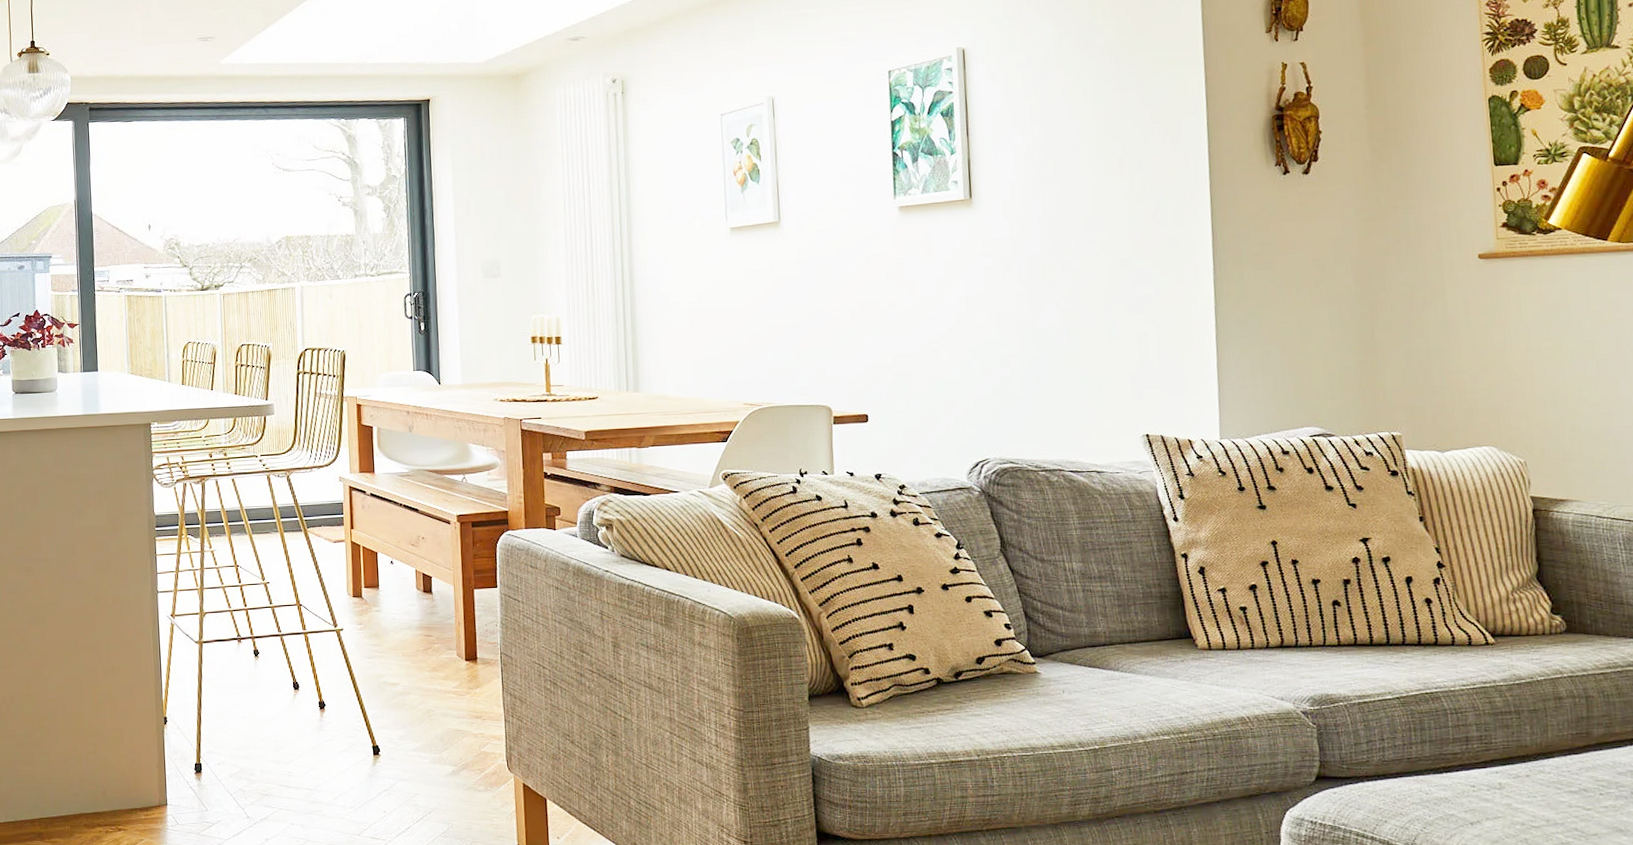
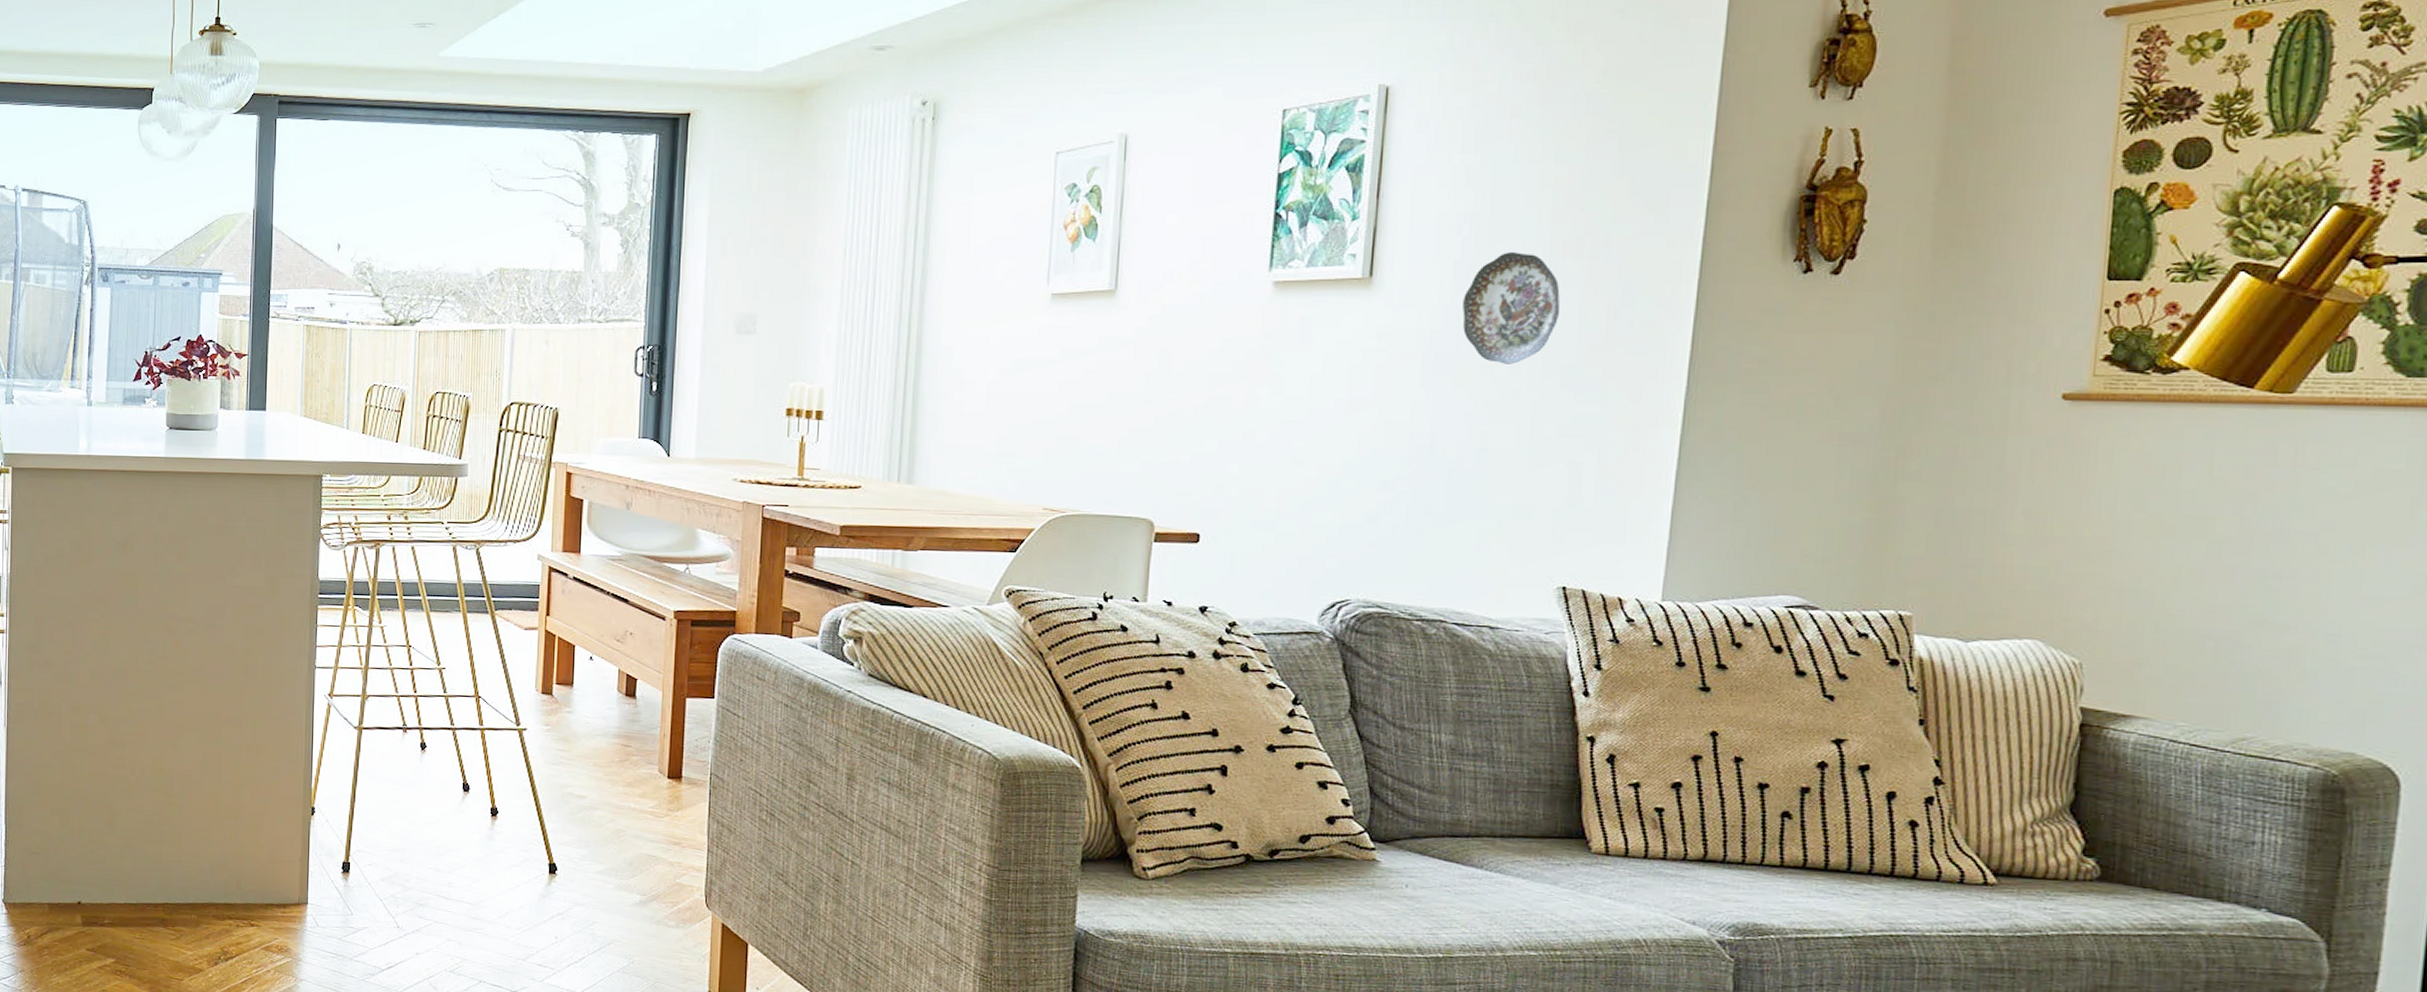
decorative plate: none [1041,171,1113,260] -> present [1462,251,1560,364]

